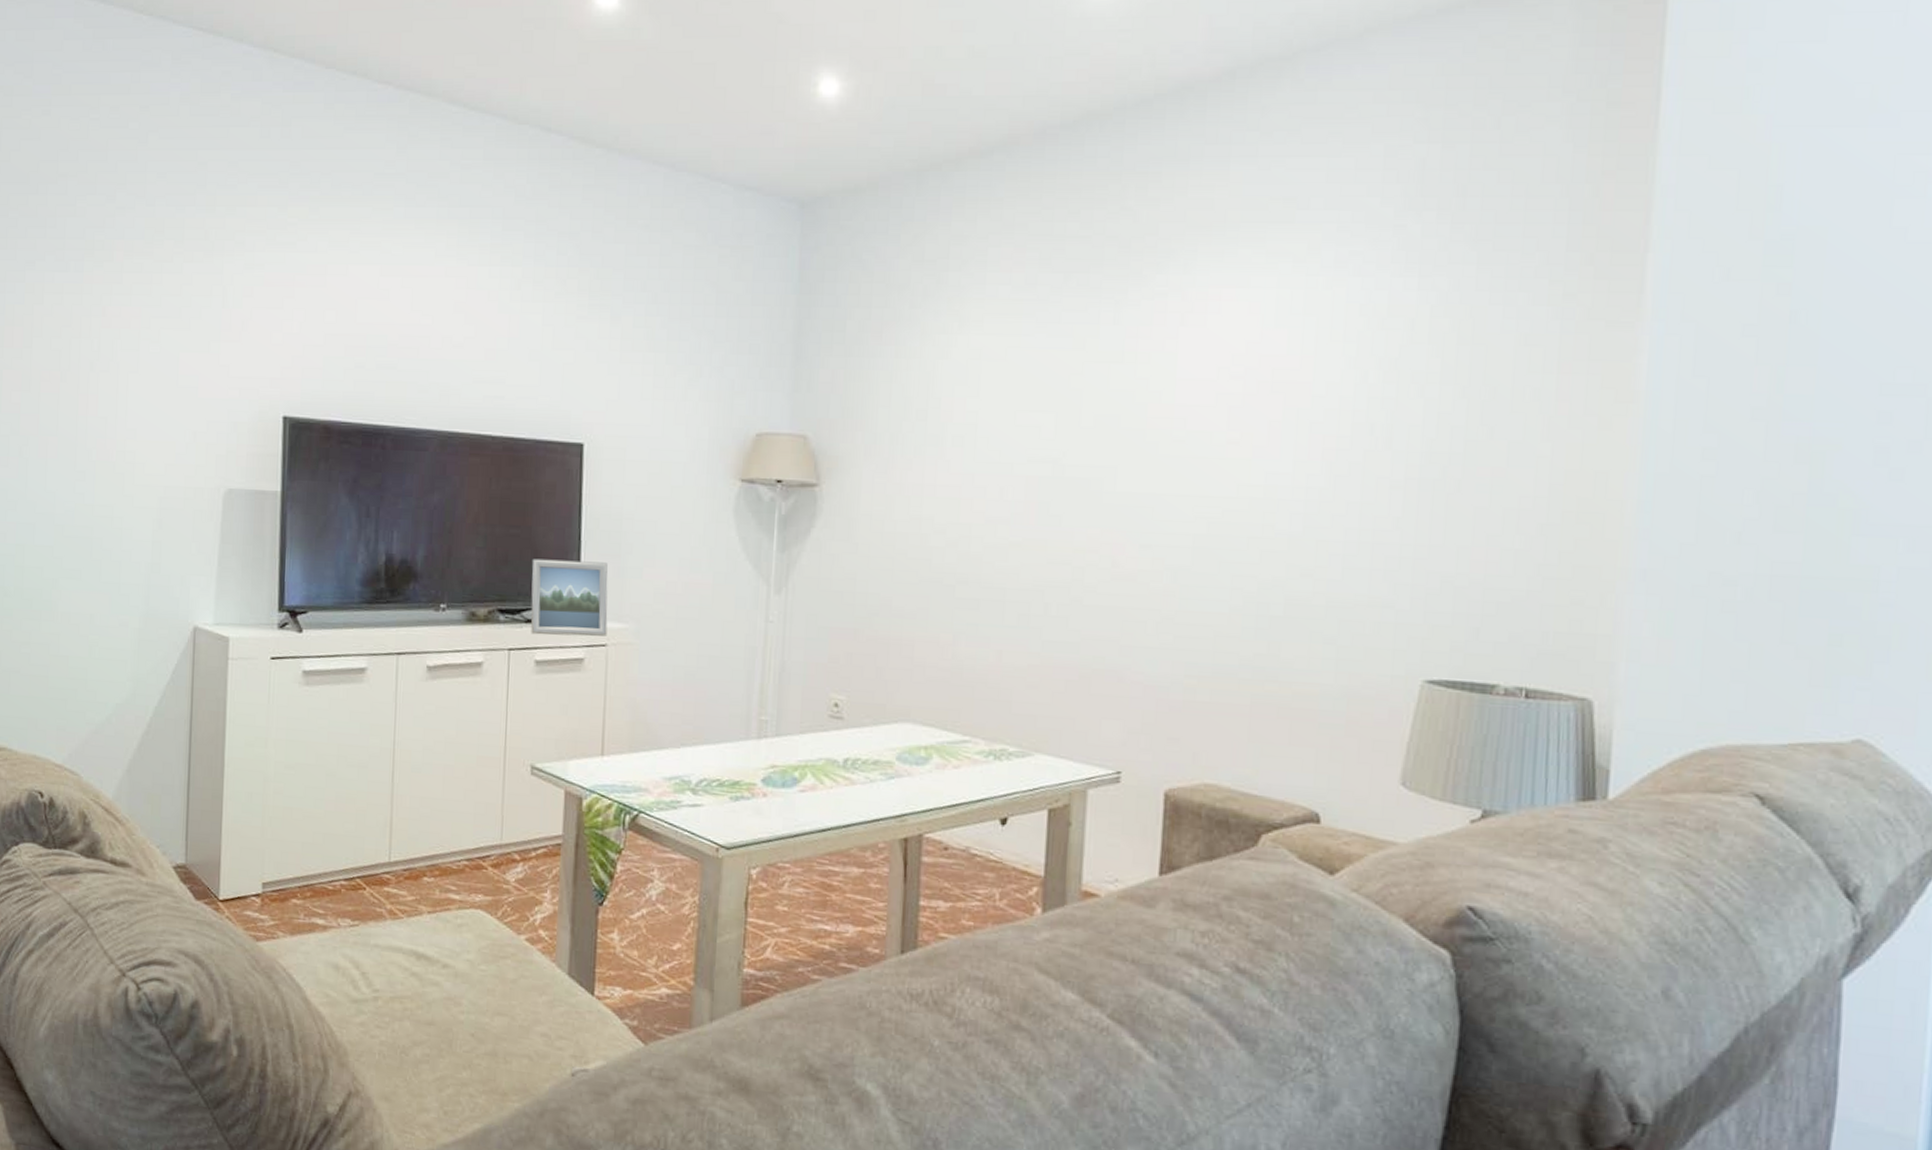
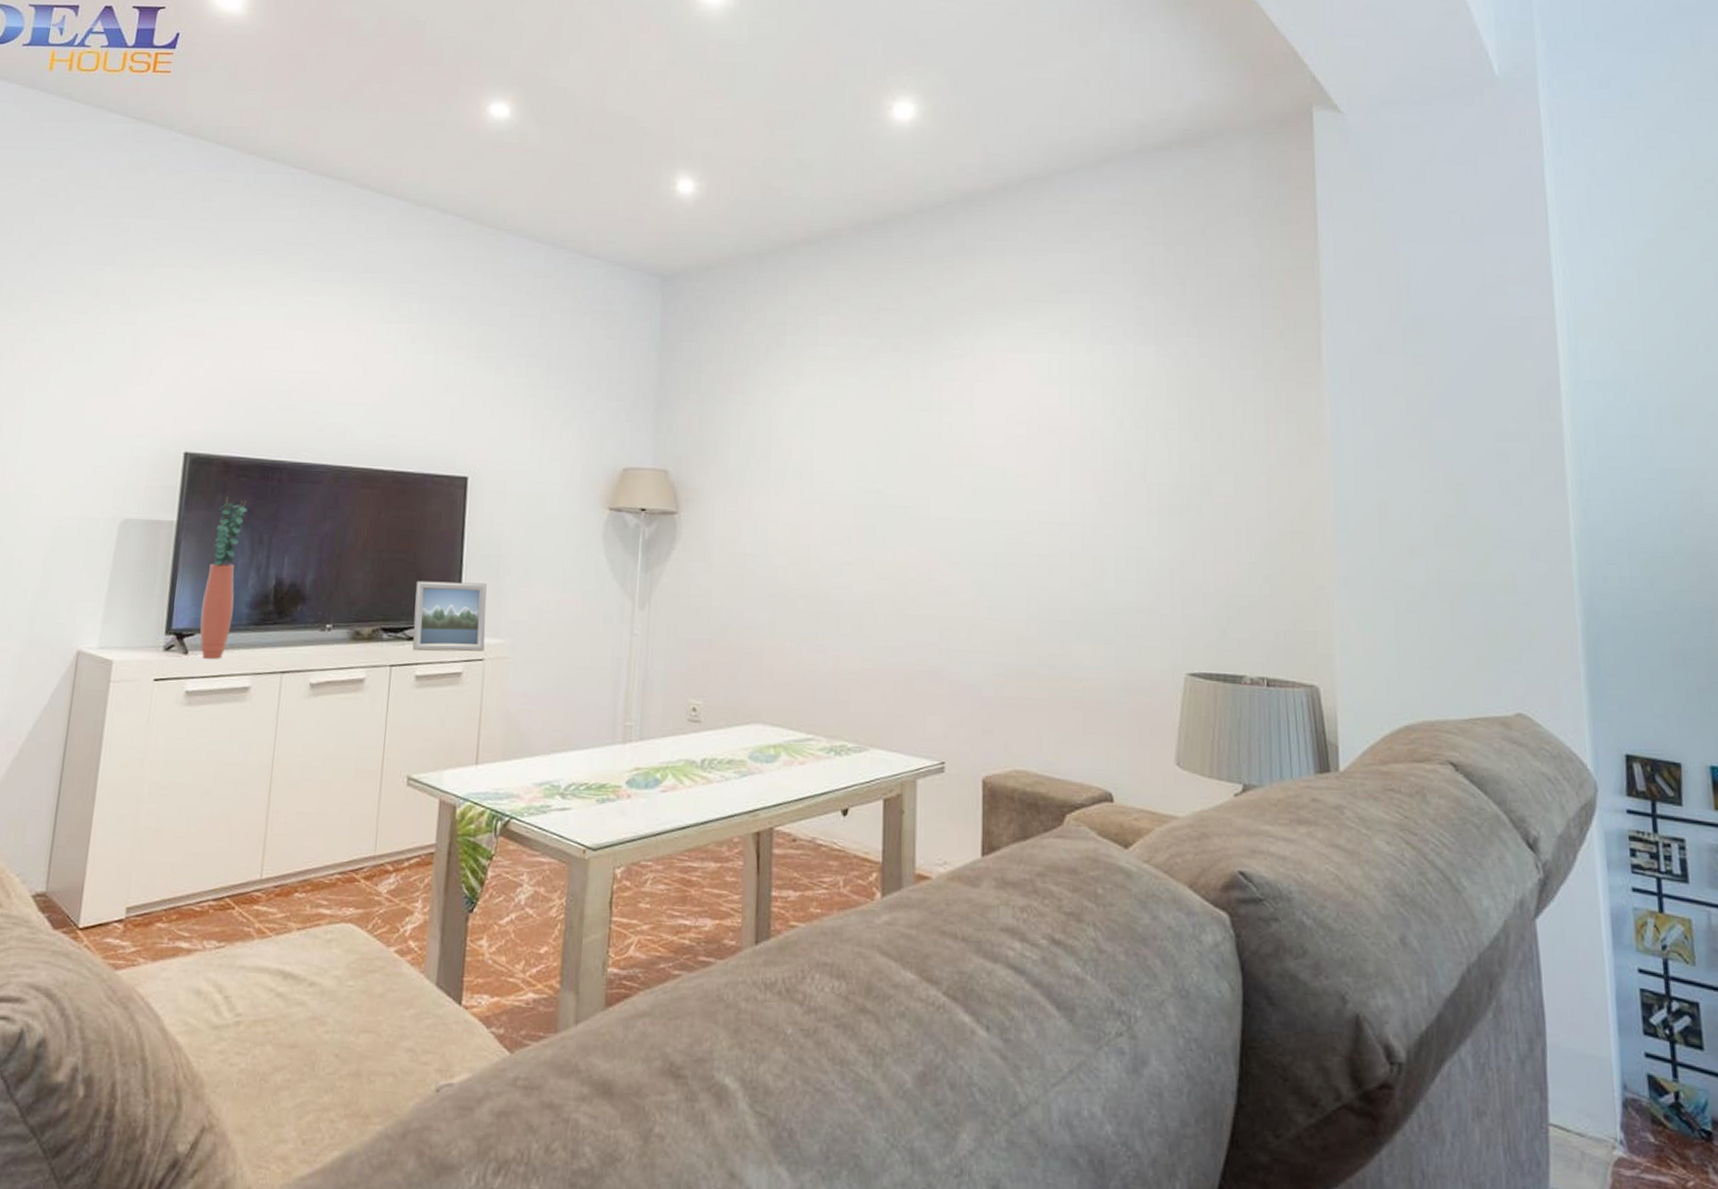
vase: none [312,465,352,640] -> present [200,496,248,660]

